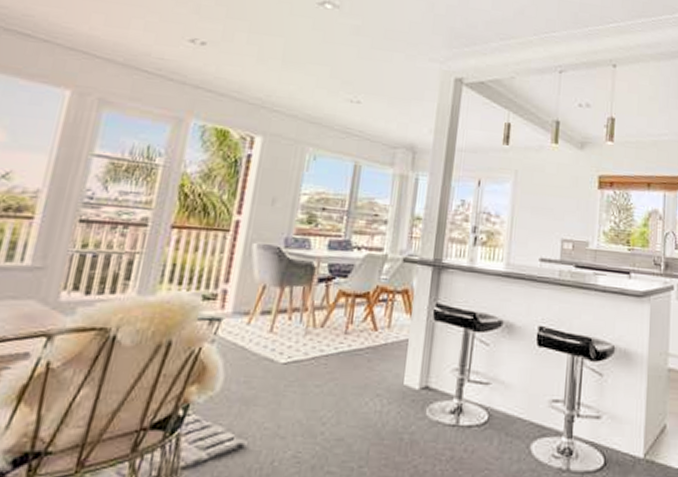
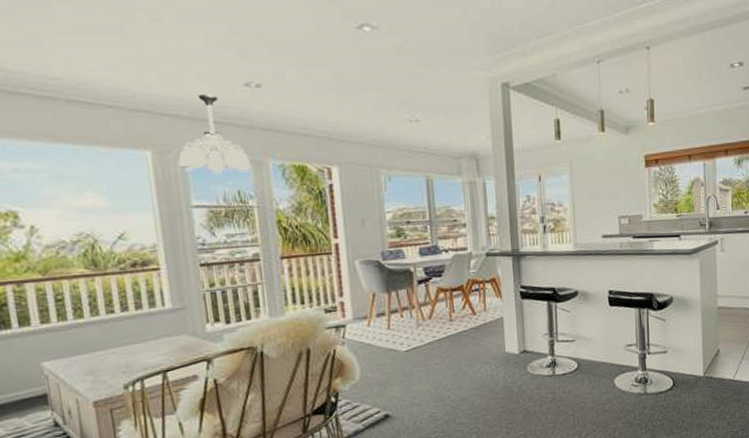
chandelier: none [93,43,172,128] -> present [177,95,253,175]

